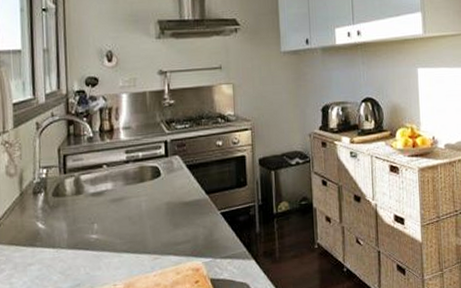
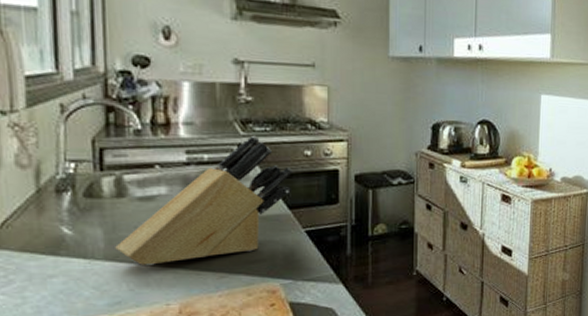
knife block: none [75,132,209,251] -> present [115,135,294,265]

